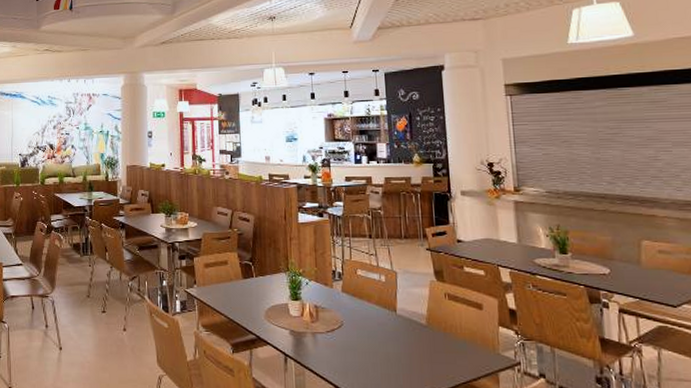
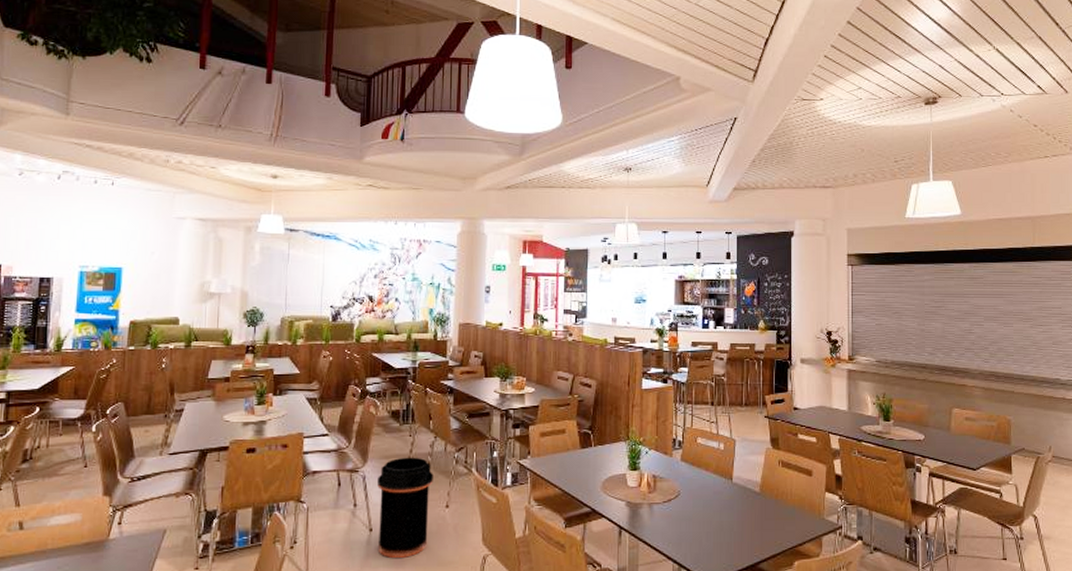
trash can: none [64,284,111,374] -> present [377,457,433,558]

